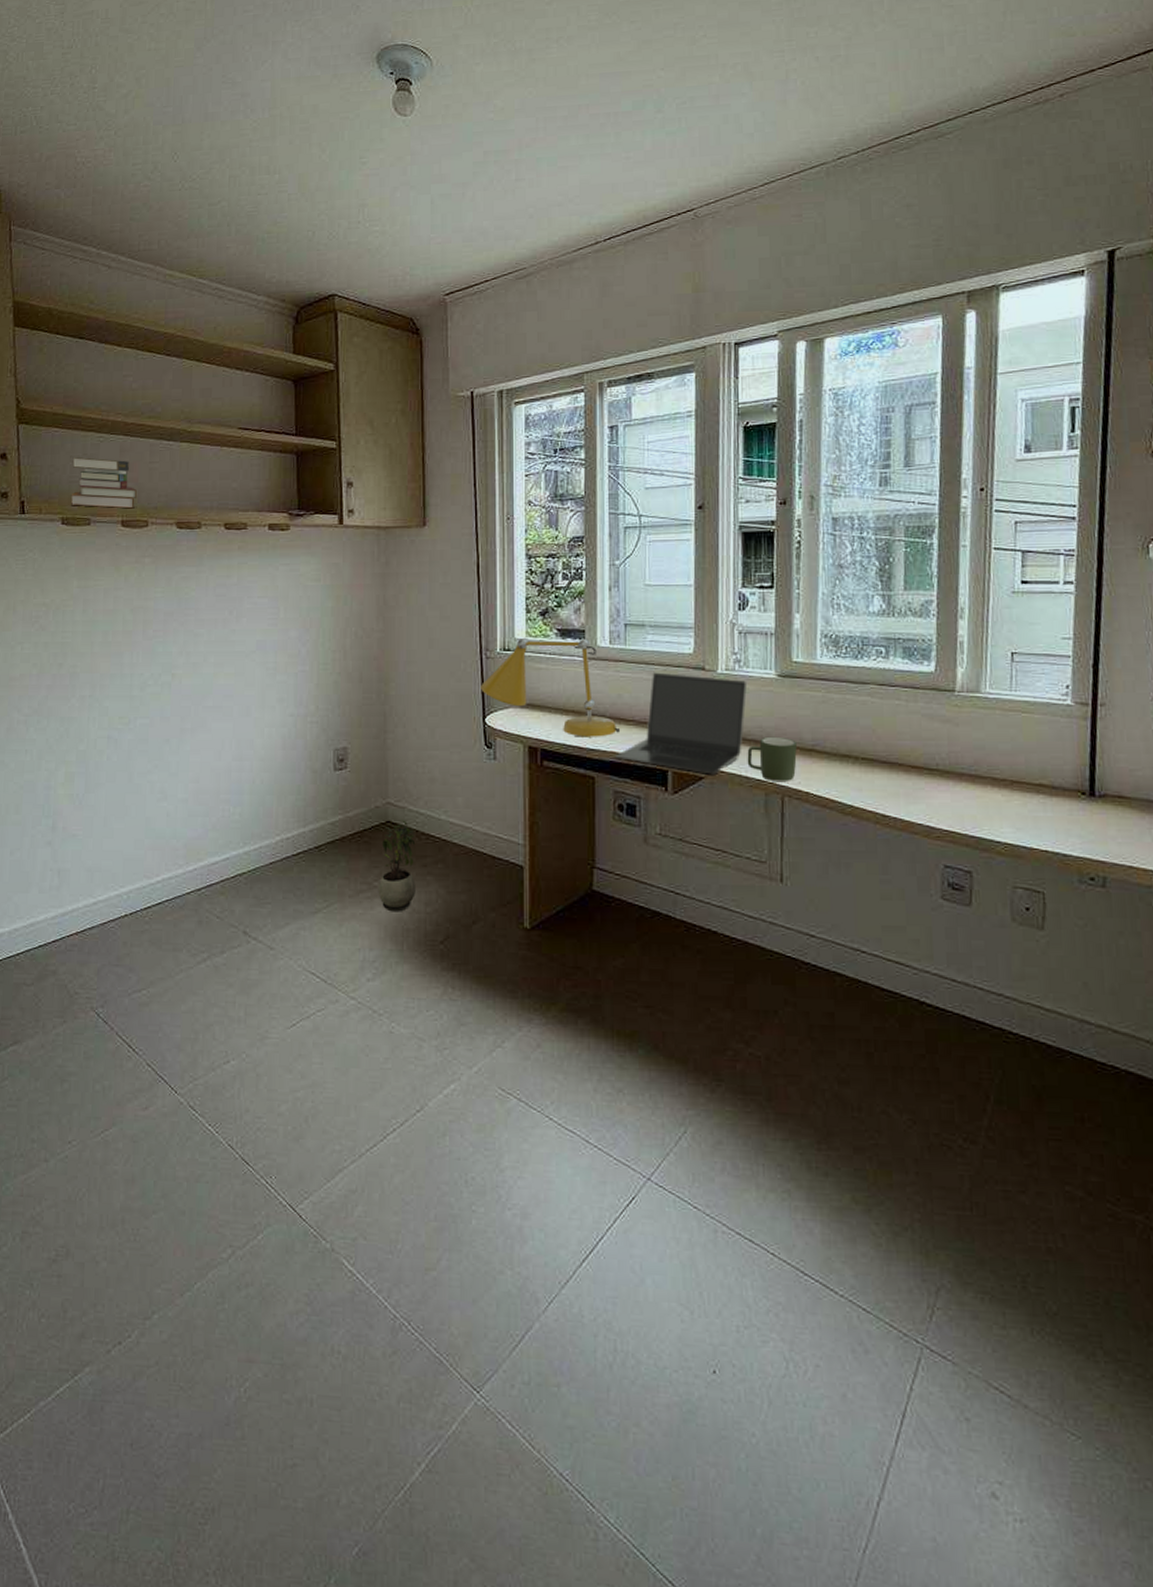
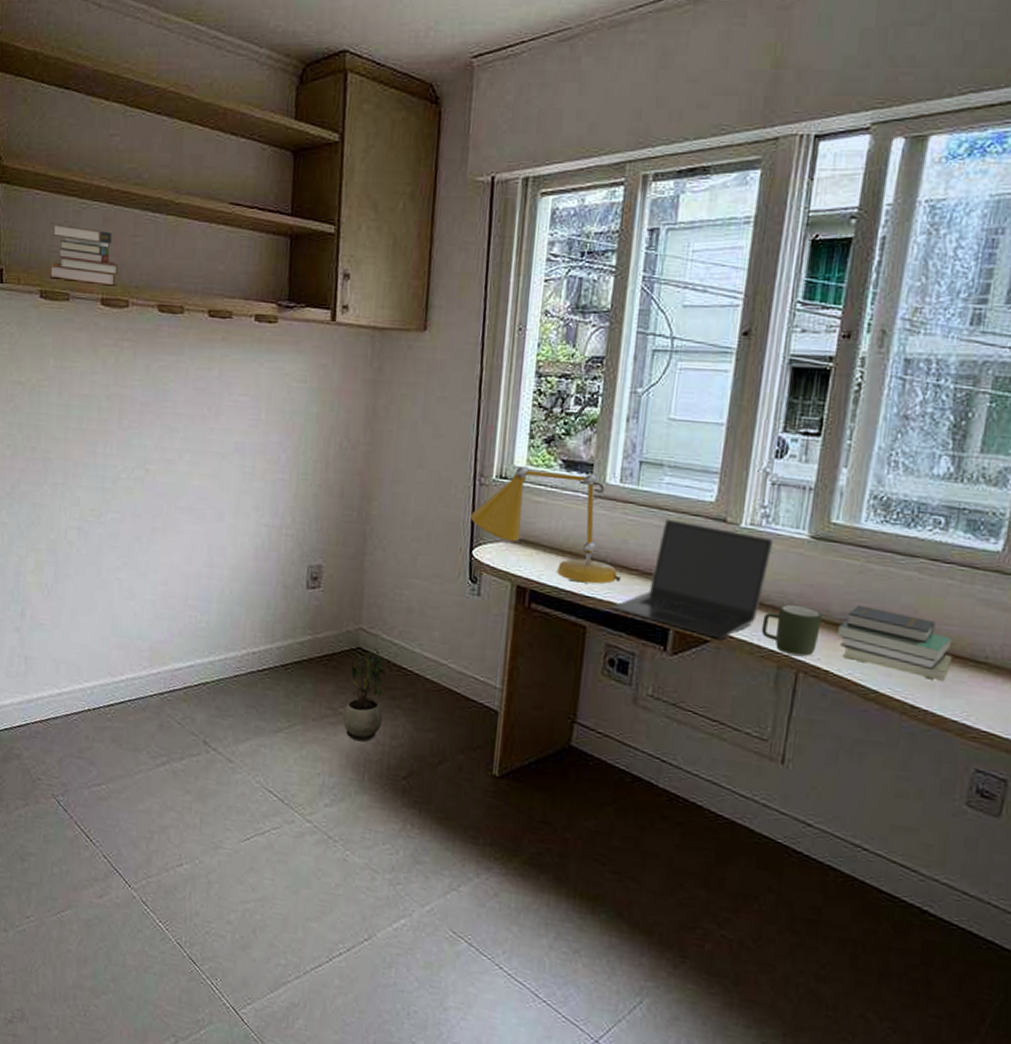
books: none [812,730,910,790] -> present [838,604,953,681]

